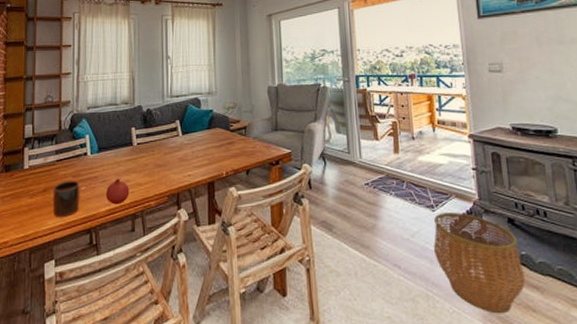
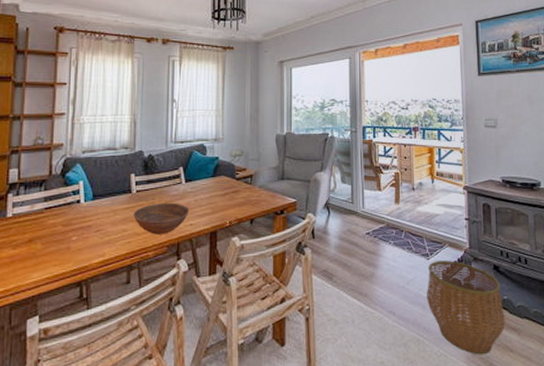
mug: present [52,180,80,217] -> none [38,229,71,269]
fruit: present [105,178,130,205] -> none [99,227,126,256]
bowl: none [135,154,188,185] -> present [133,202,190,235]

